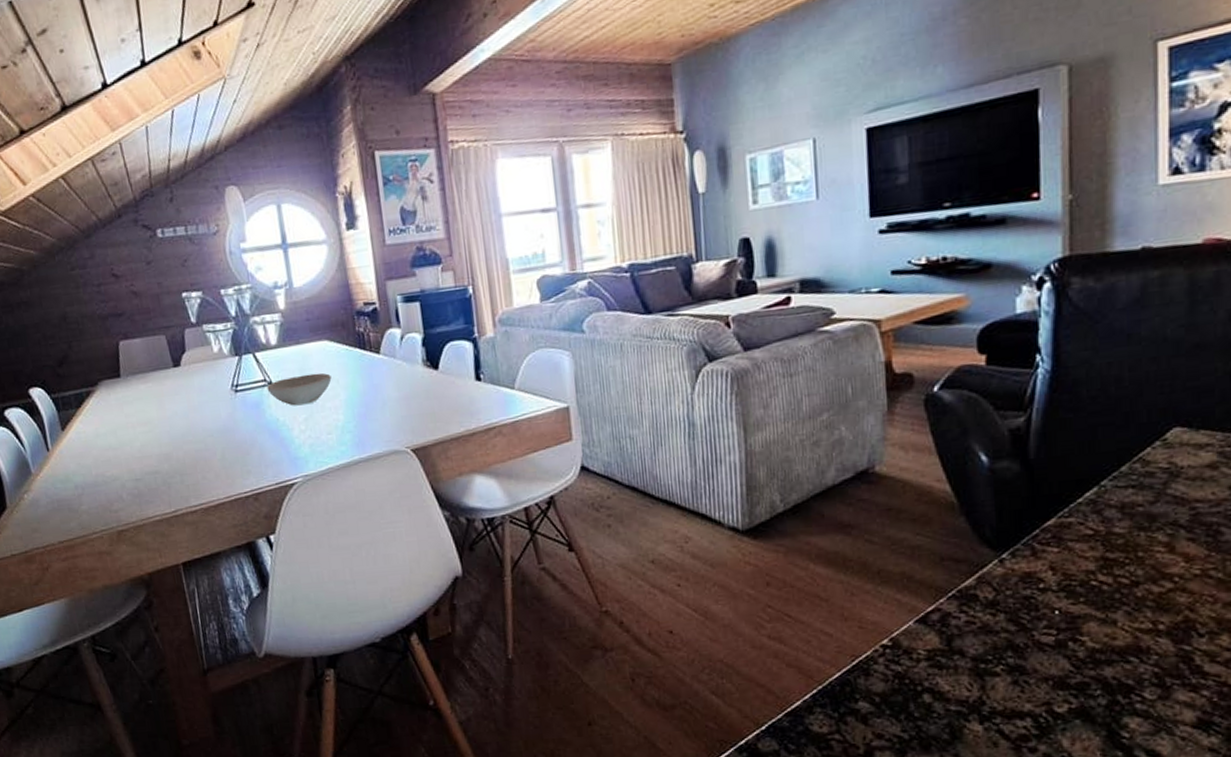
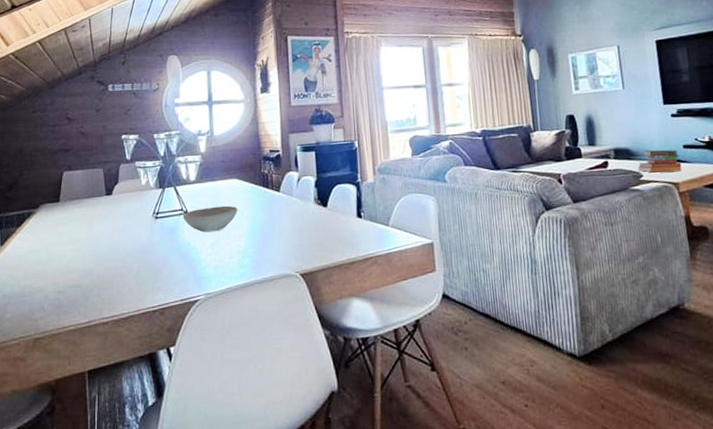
books: none [829,277,887,309] -> present [637,149,682,173]

